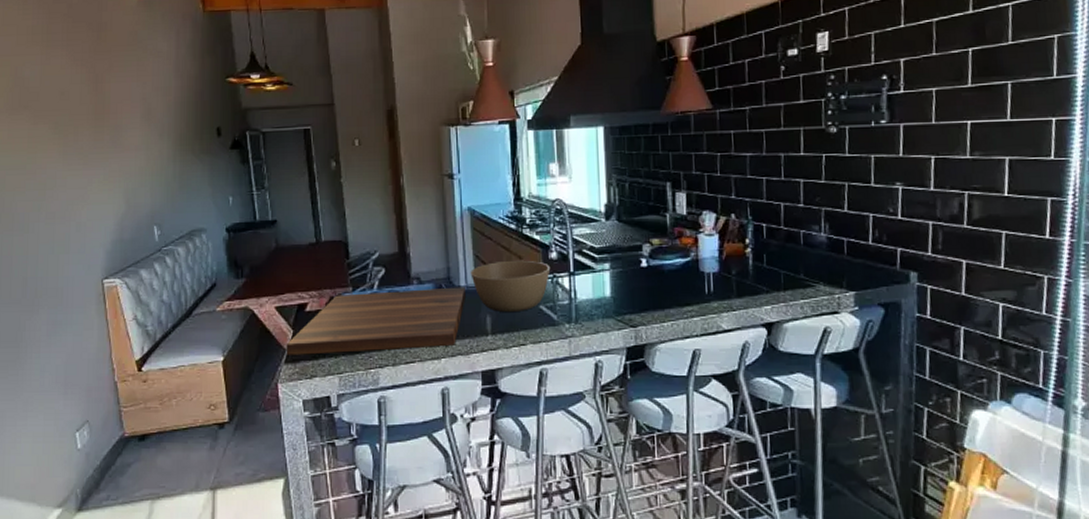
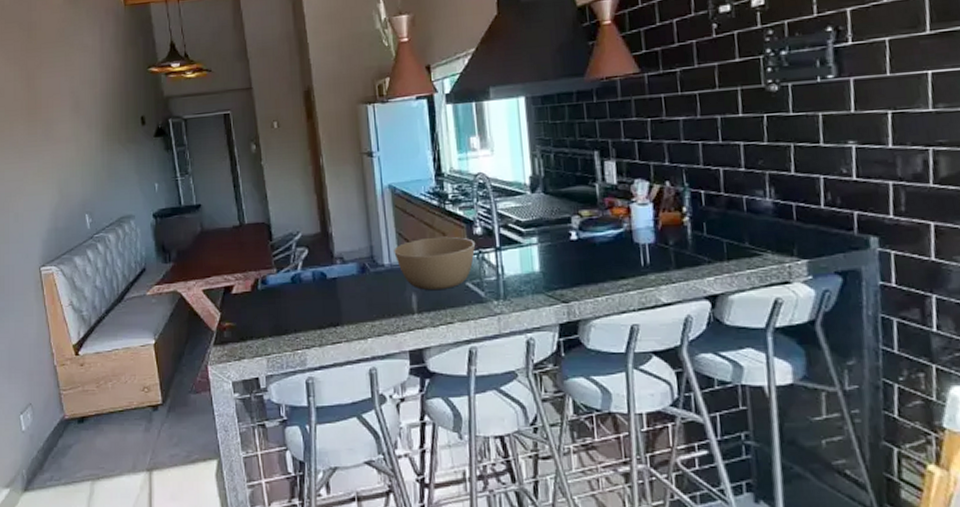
cutting board: present [286,287,467,355] -> none [214,265,391,337]

